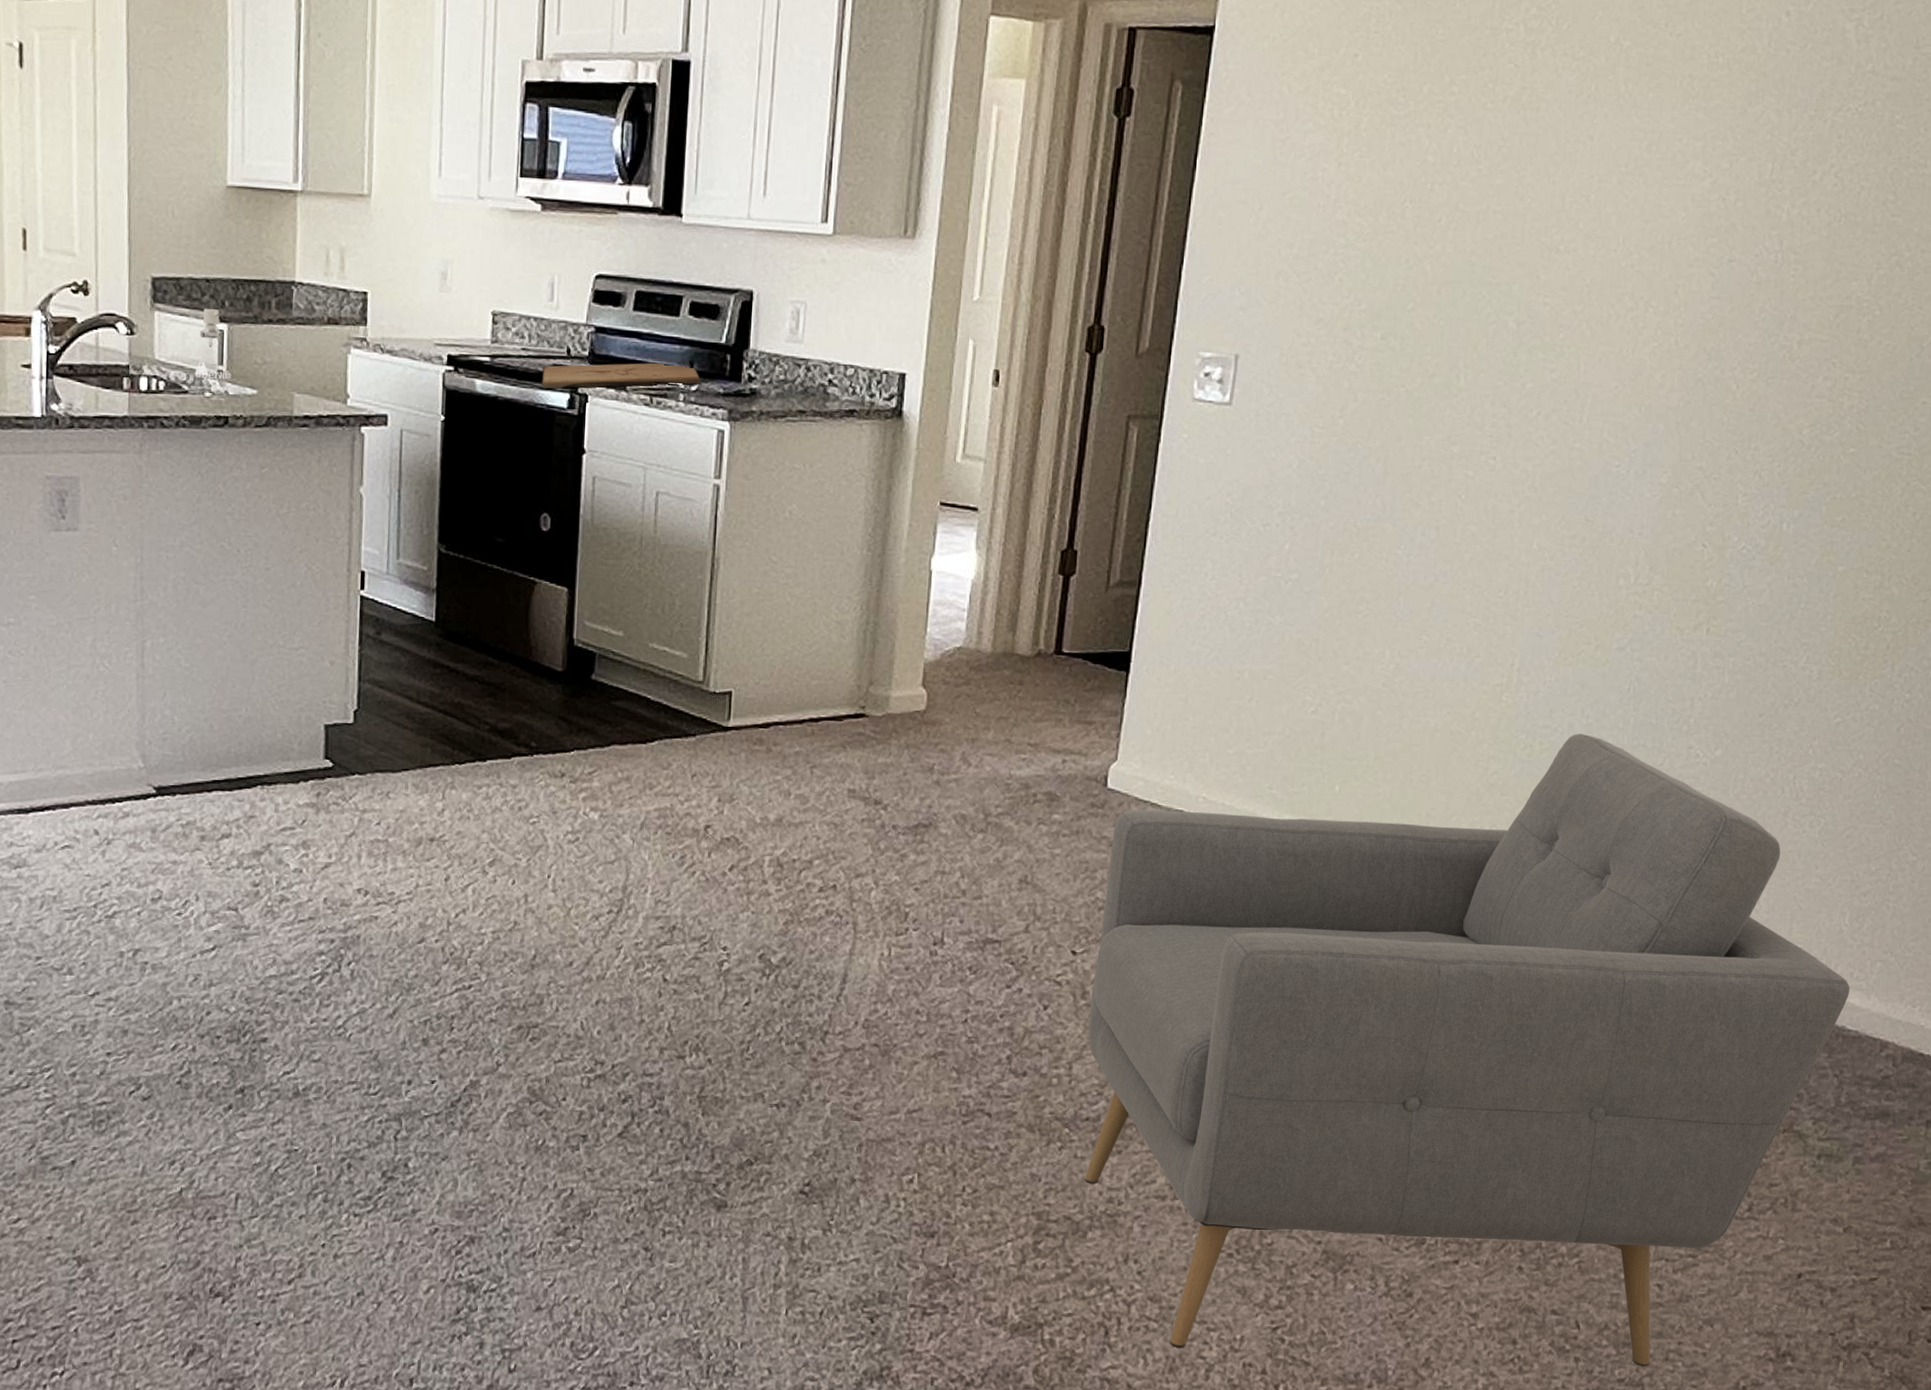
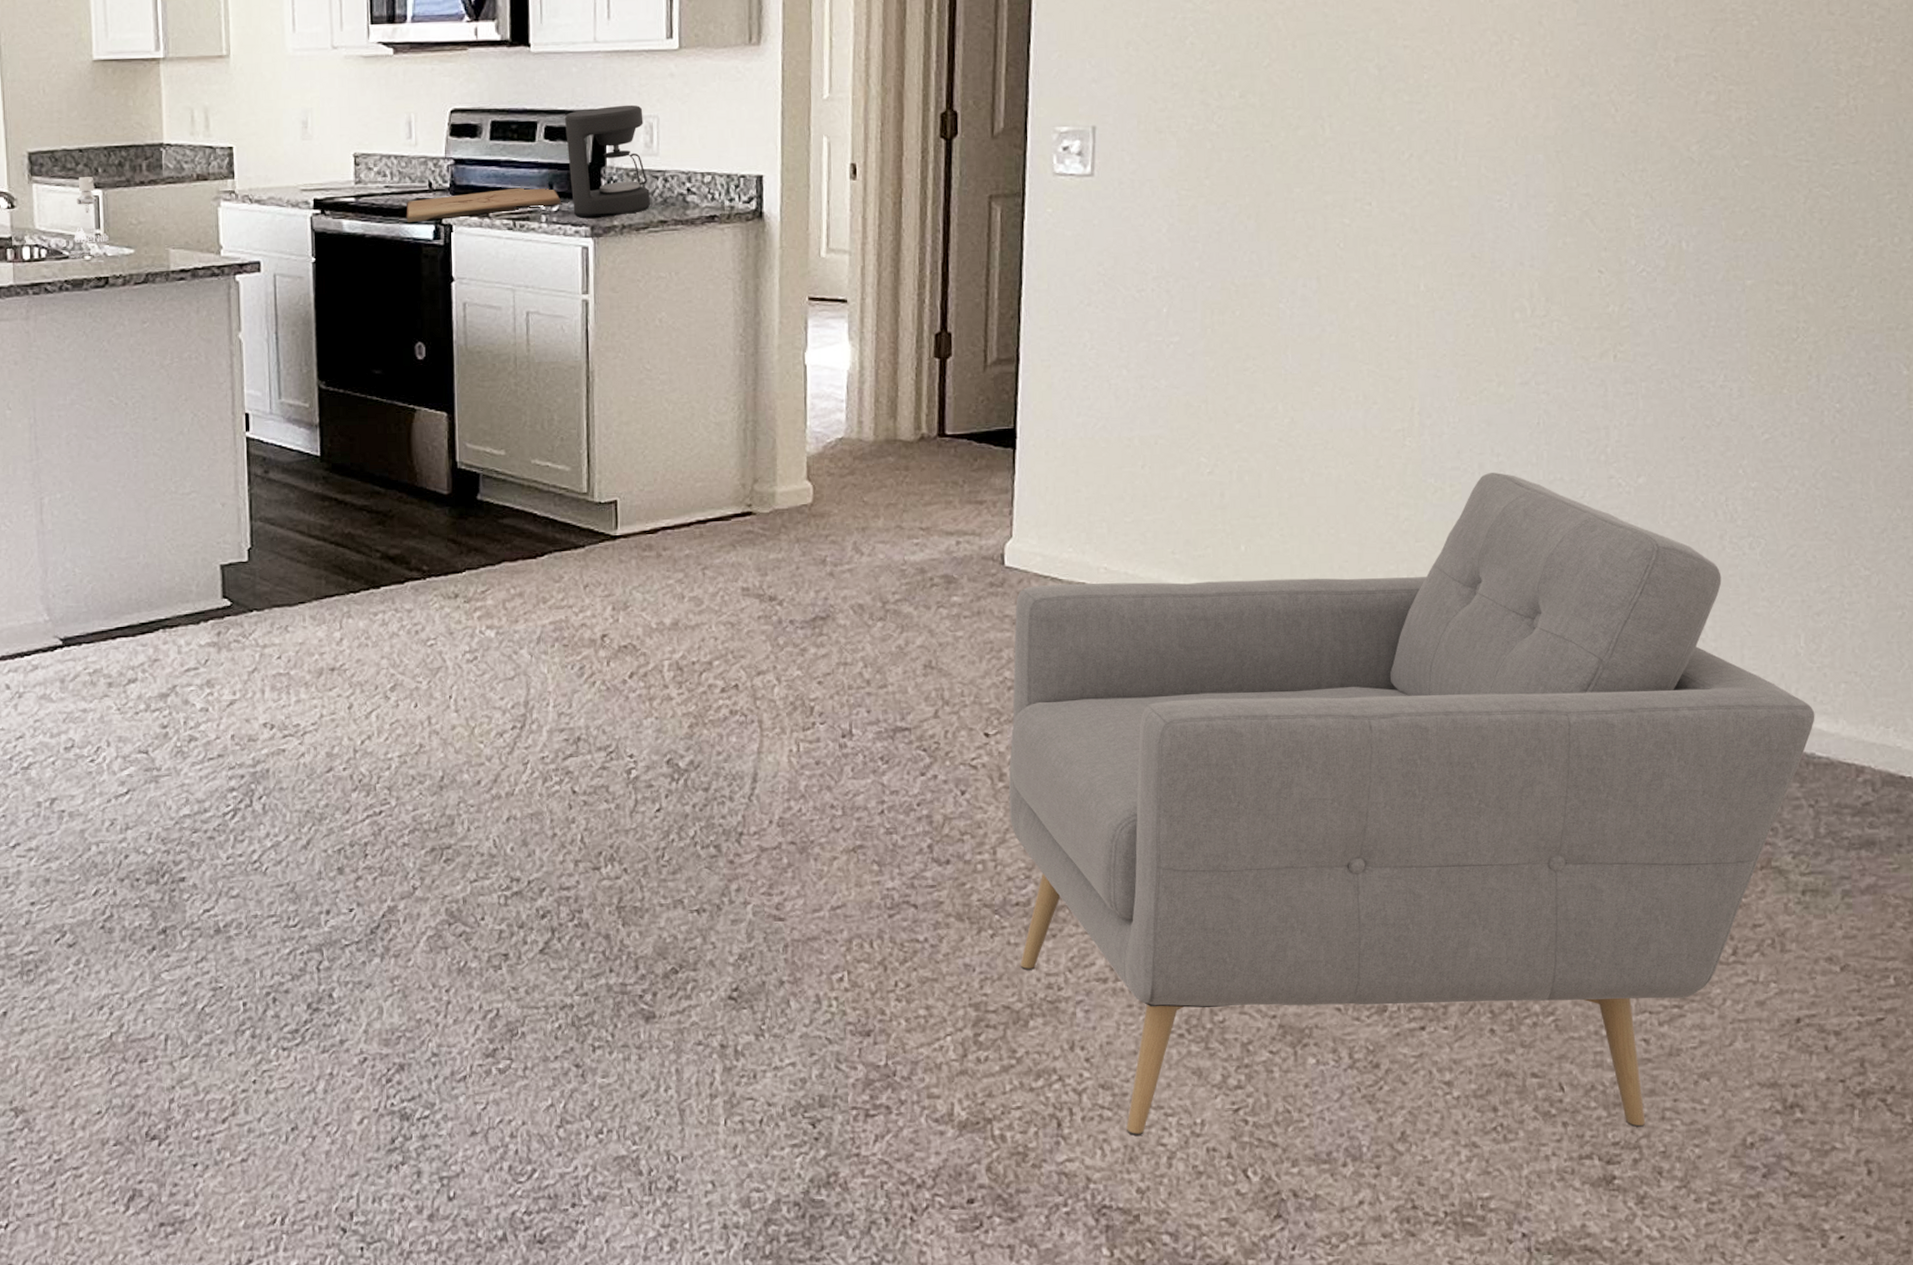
coffee maker: none [710,287,791,402] -> present [564,104,651,218]

